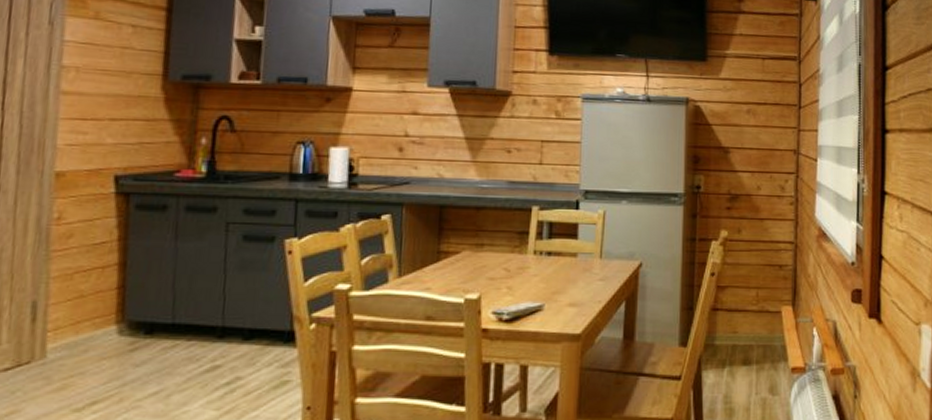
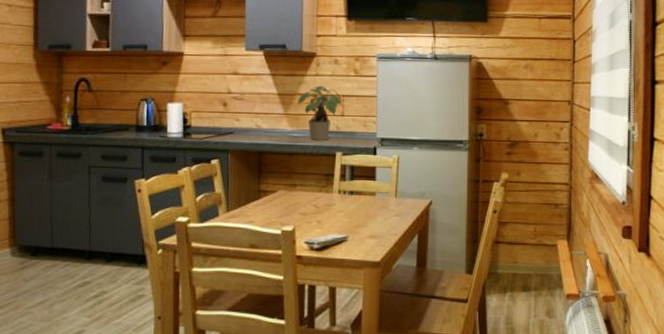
potted plant: none [488,129,541,193] -> present [298,85,342,141]

